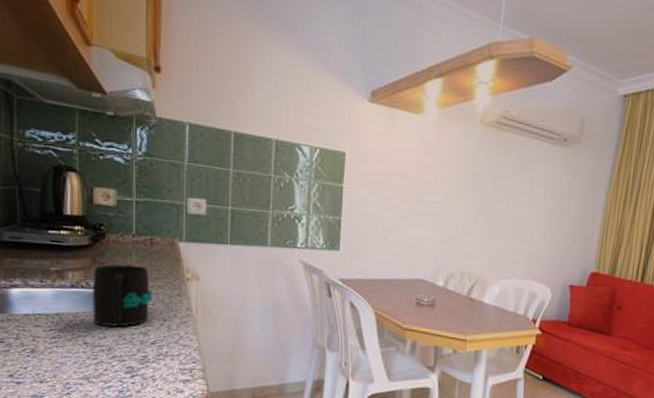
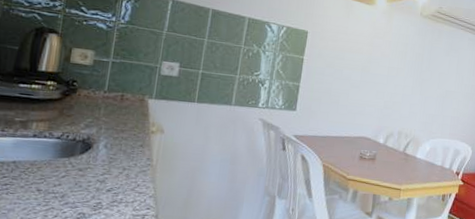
mug: present [92,263,153,327] -> none [50,116,116,175]

